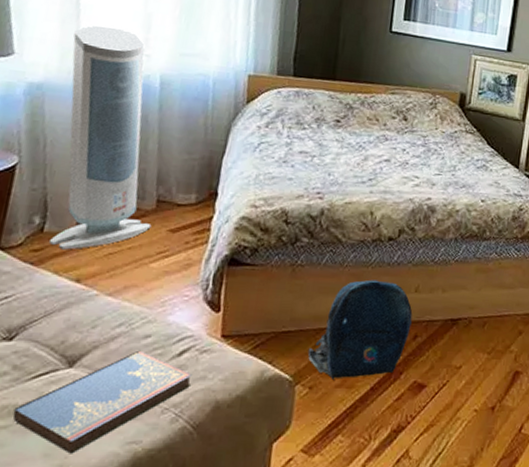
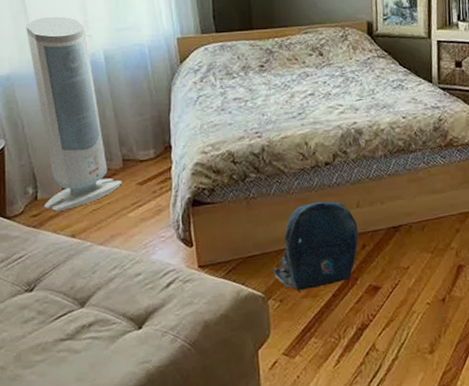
hardcover book: present [12,350,192,454] -> none [46,286,182,377]

